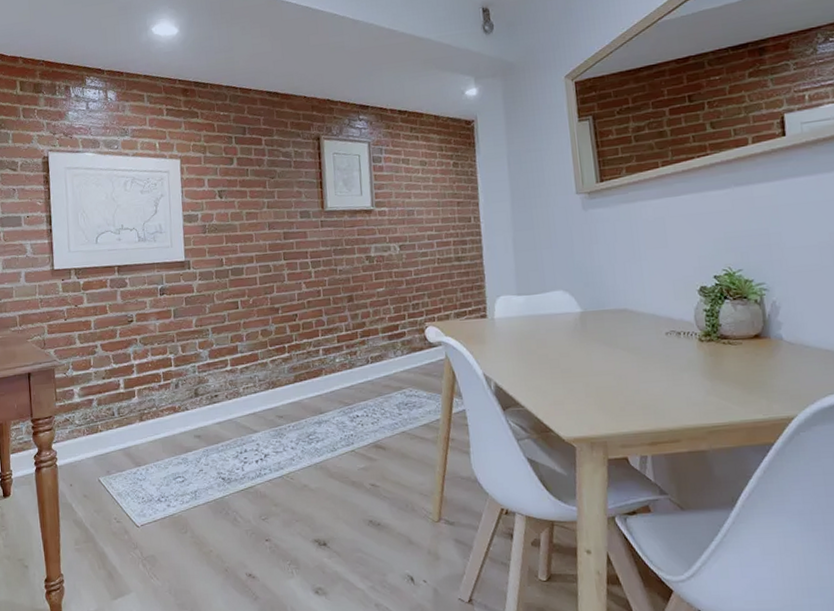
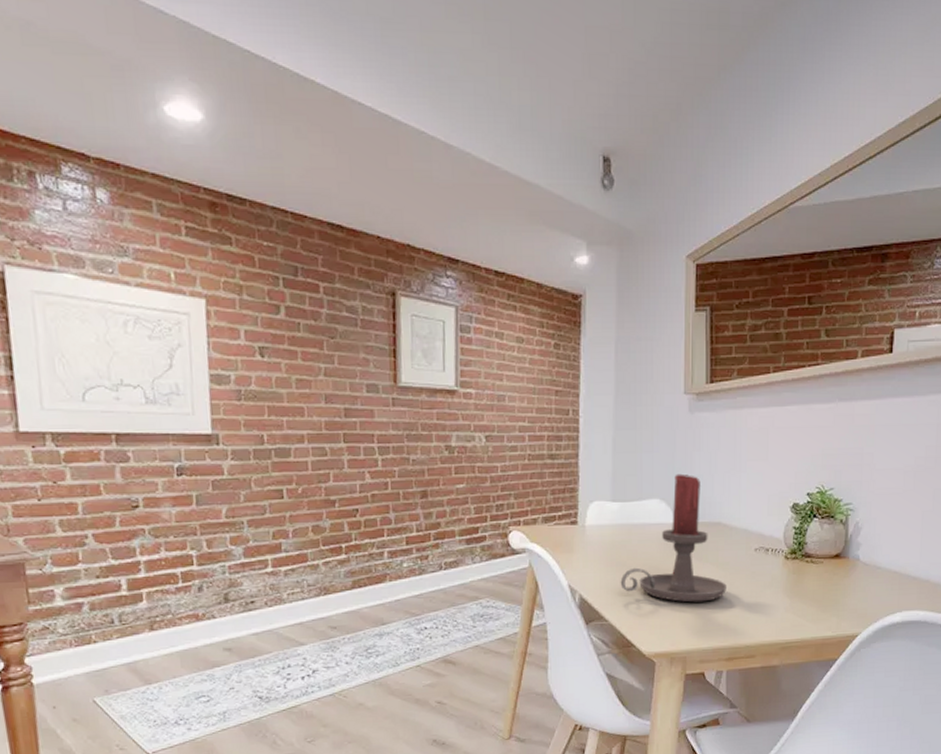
candle holder: none [532,265,641,388] -> present [620,473,726,603]

